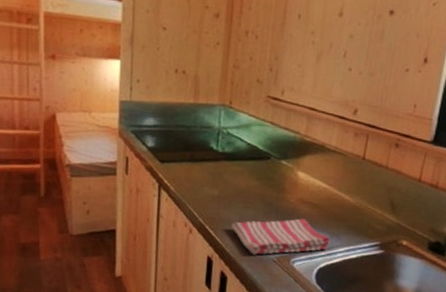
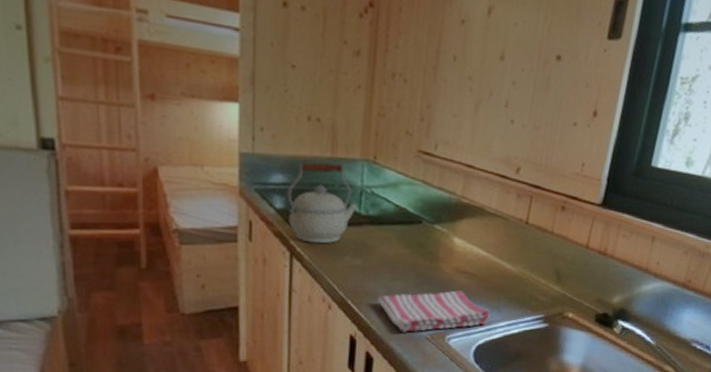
kettle: none [157,107,215,177] -> present [287,161,357,244]

